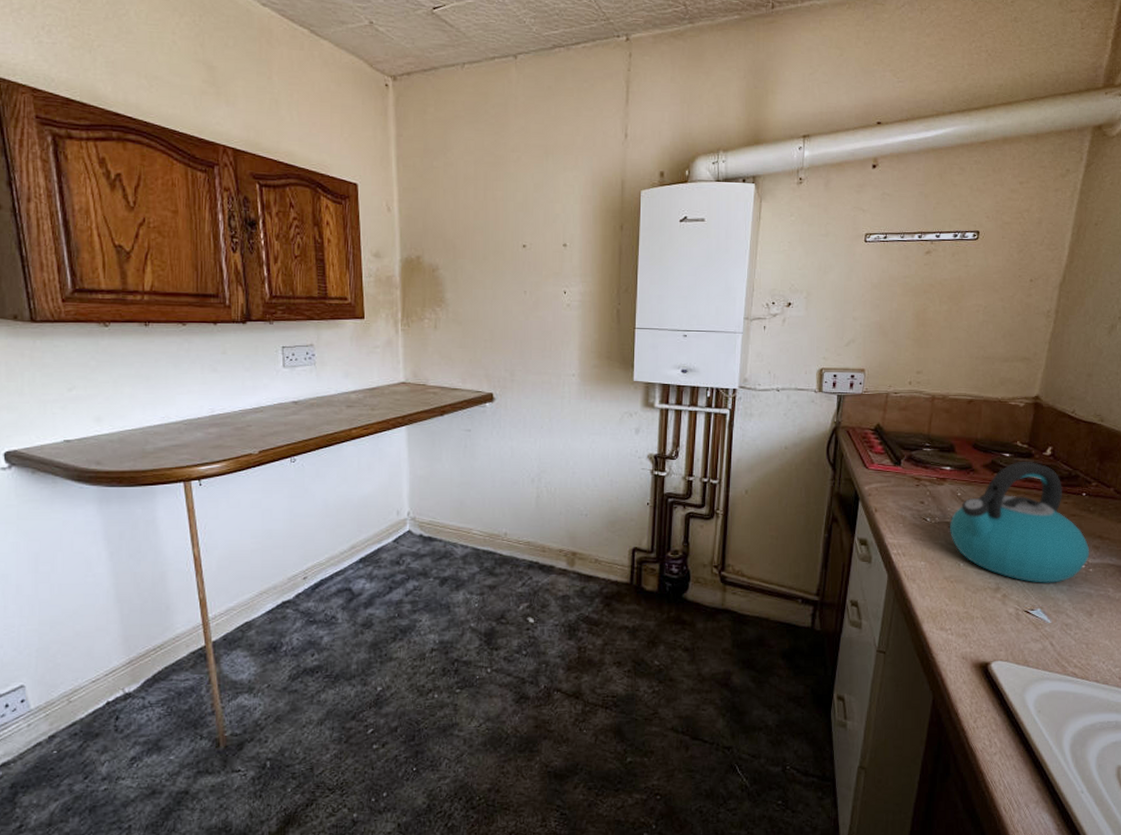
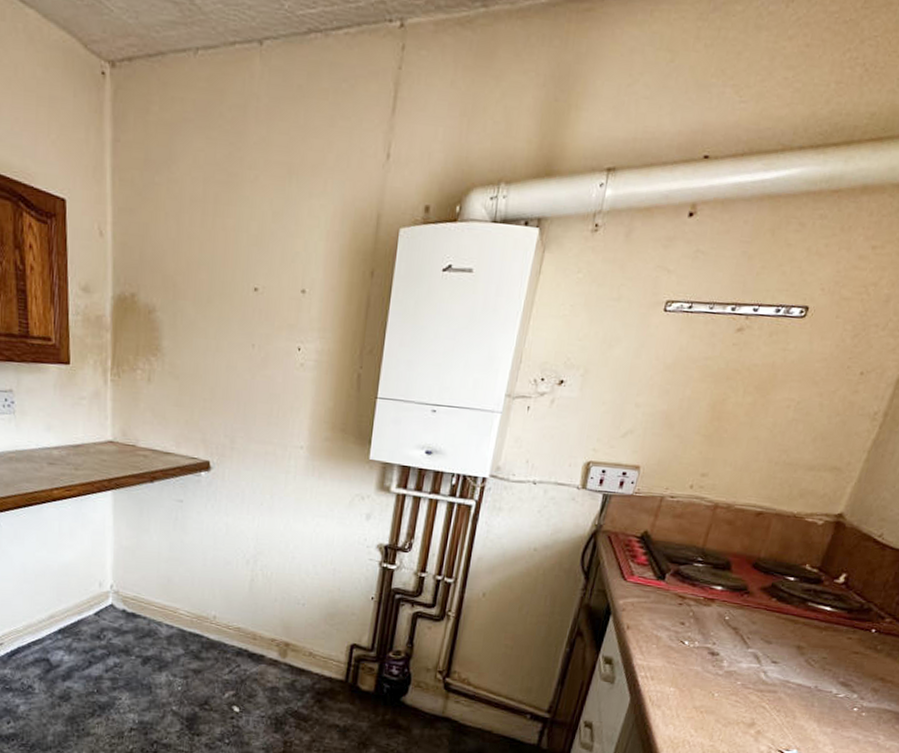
kettle: present [950,462,1090,583] -> none [708,587,867,724]

